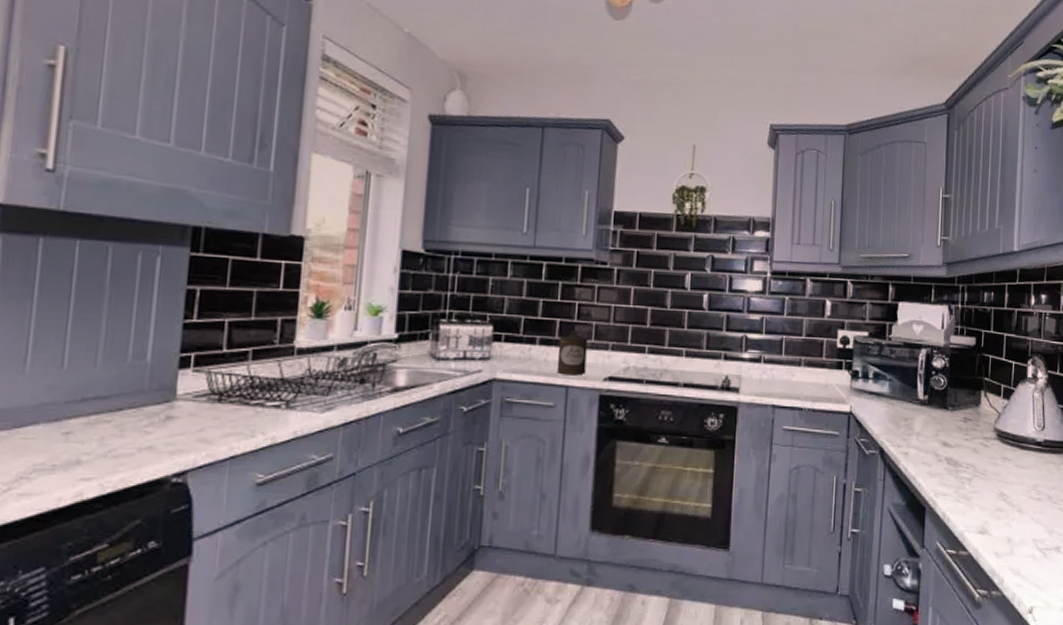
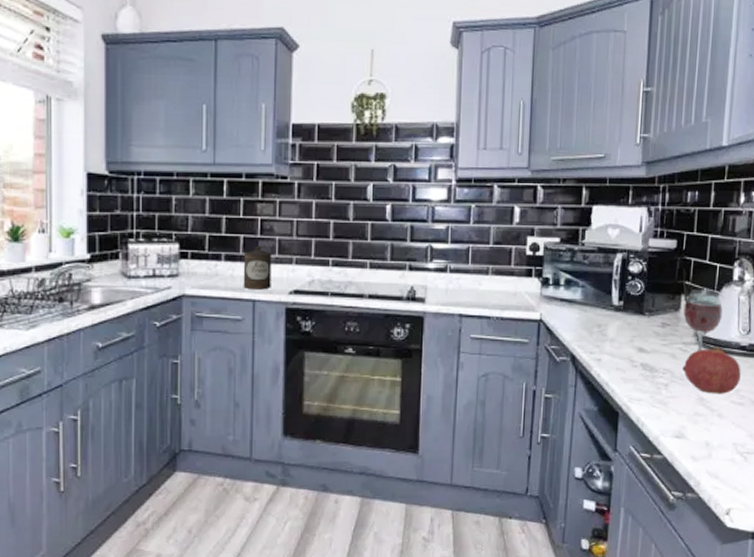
wineglass: none [983,385,1019,466] -> present [682,289,723,371]
fruit: none [985,442,1038,489] -> present [683,347,741,394]

